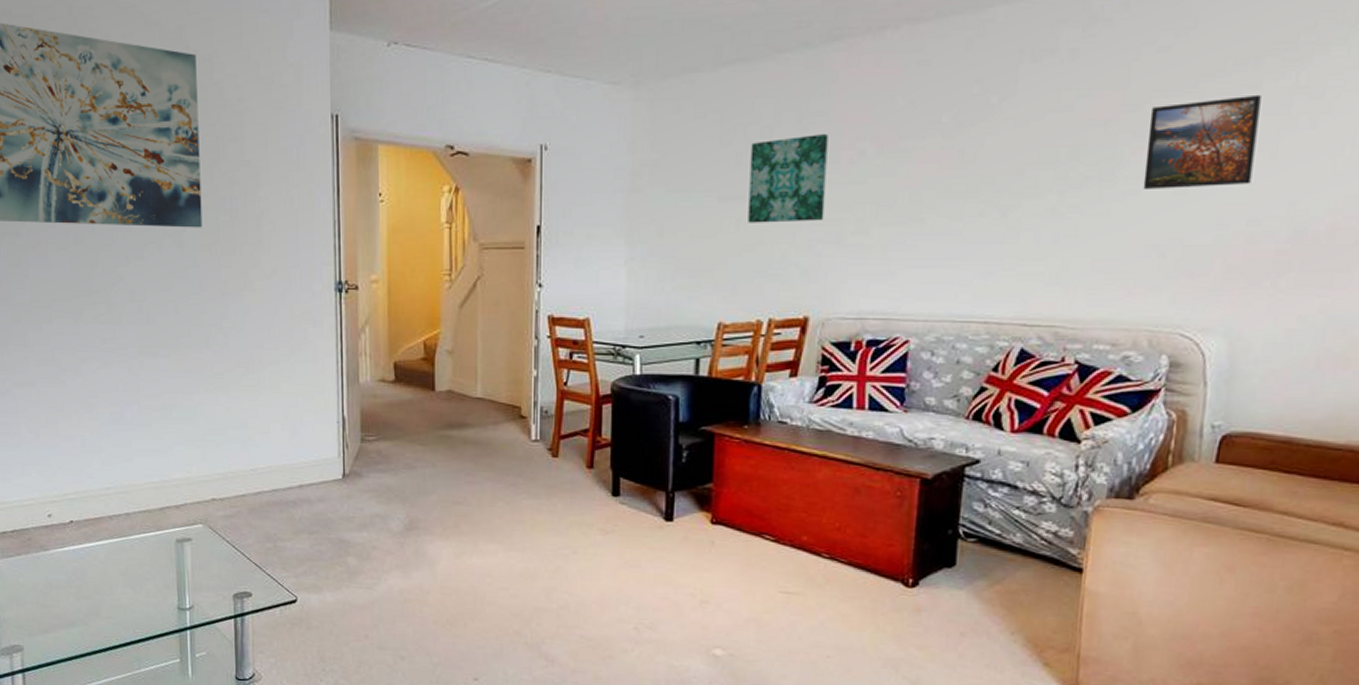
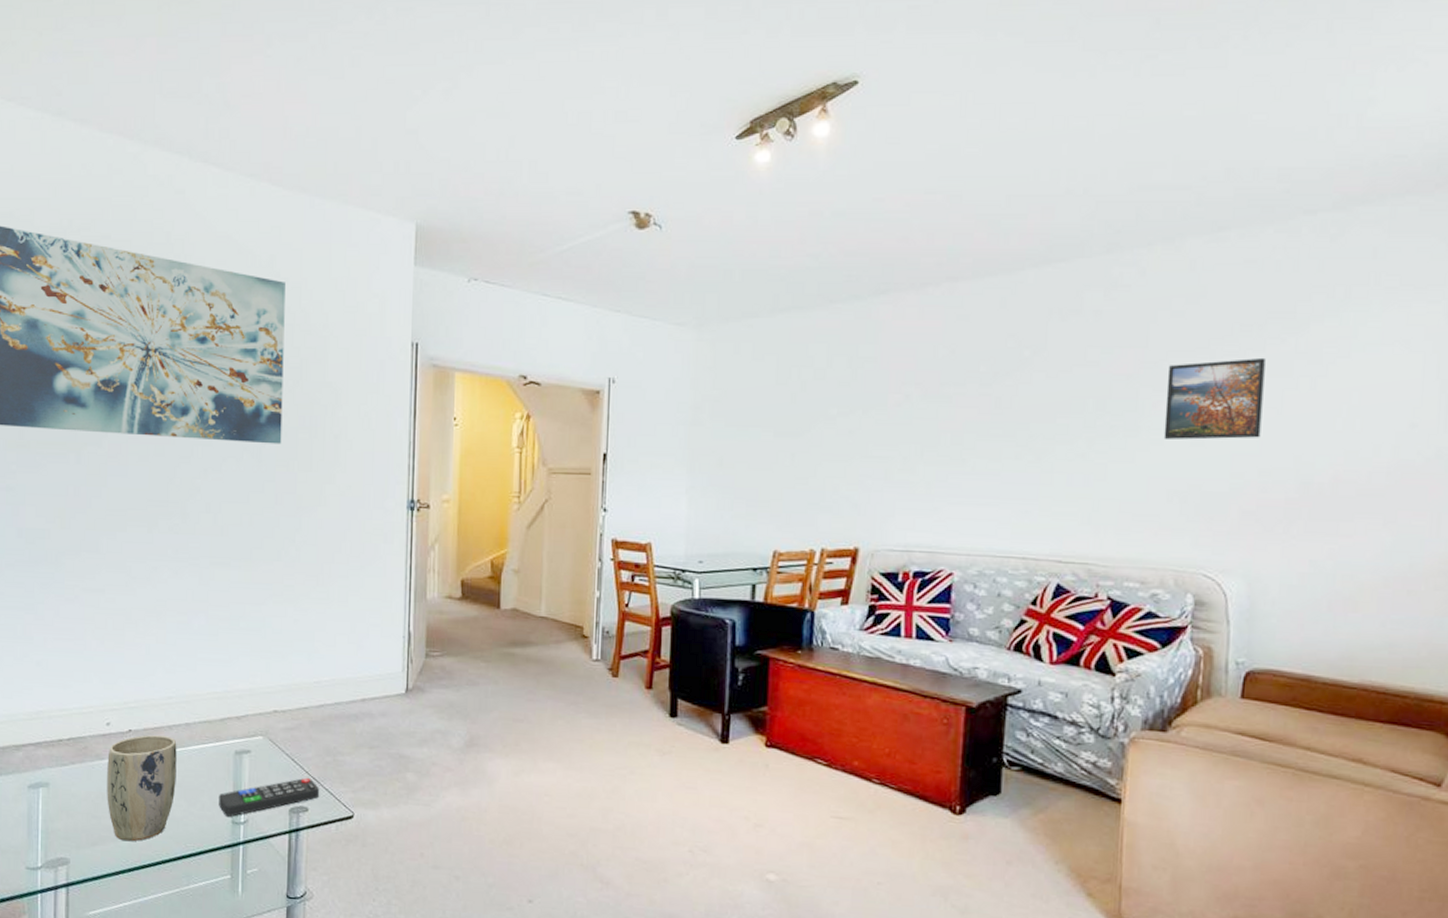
plant pot: none [51,525,121,629] -> present [107,735,177,842]
remote control: none [163,563,261,603] -> present [219,777,319,817]
wall art: present [748,134,828,223] -> none [802,378,876,459]

